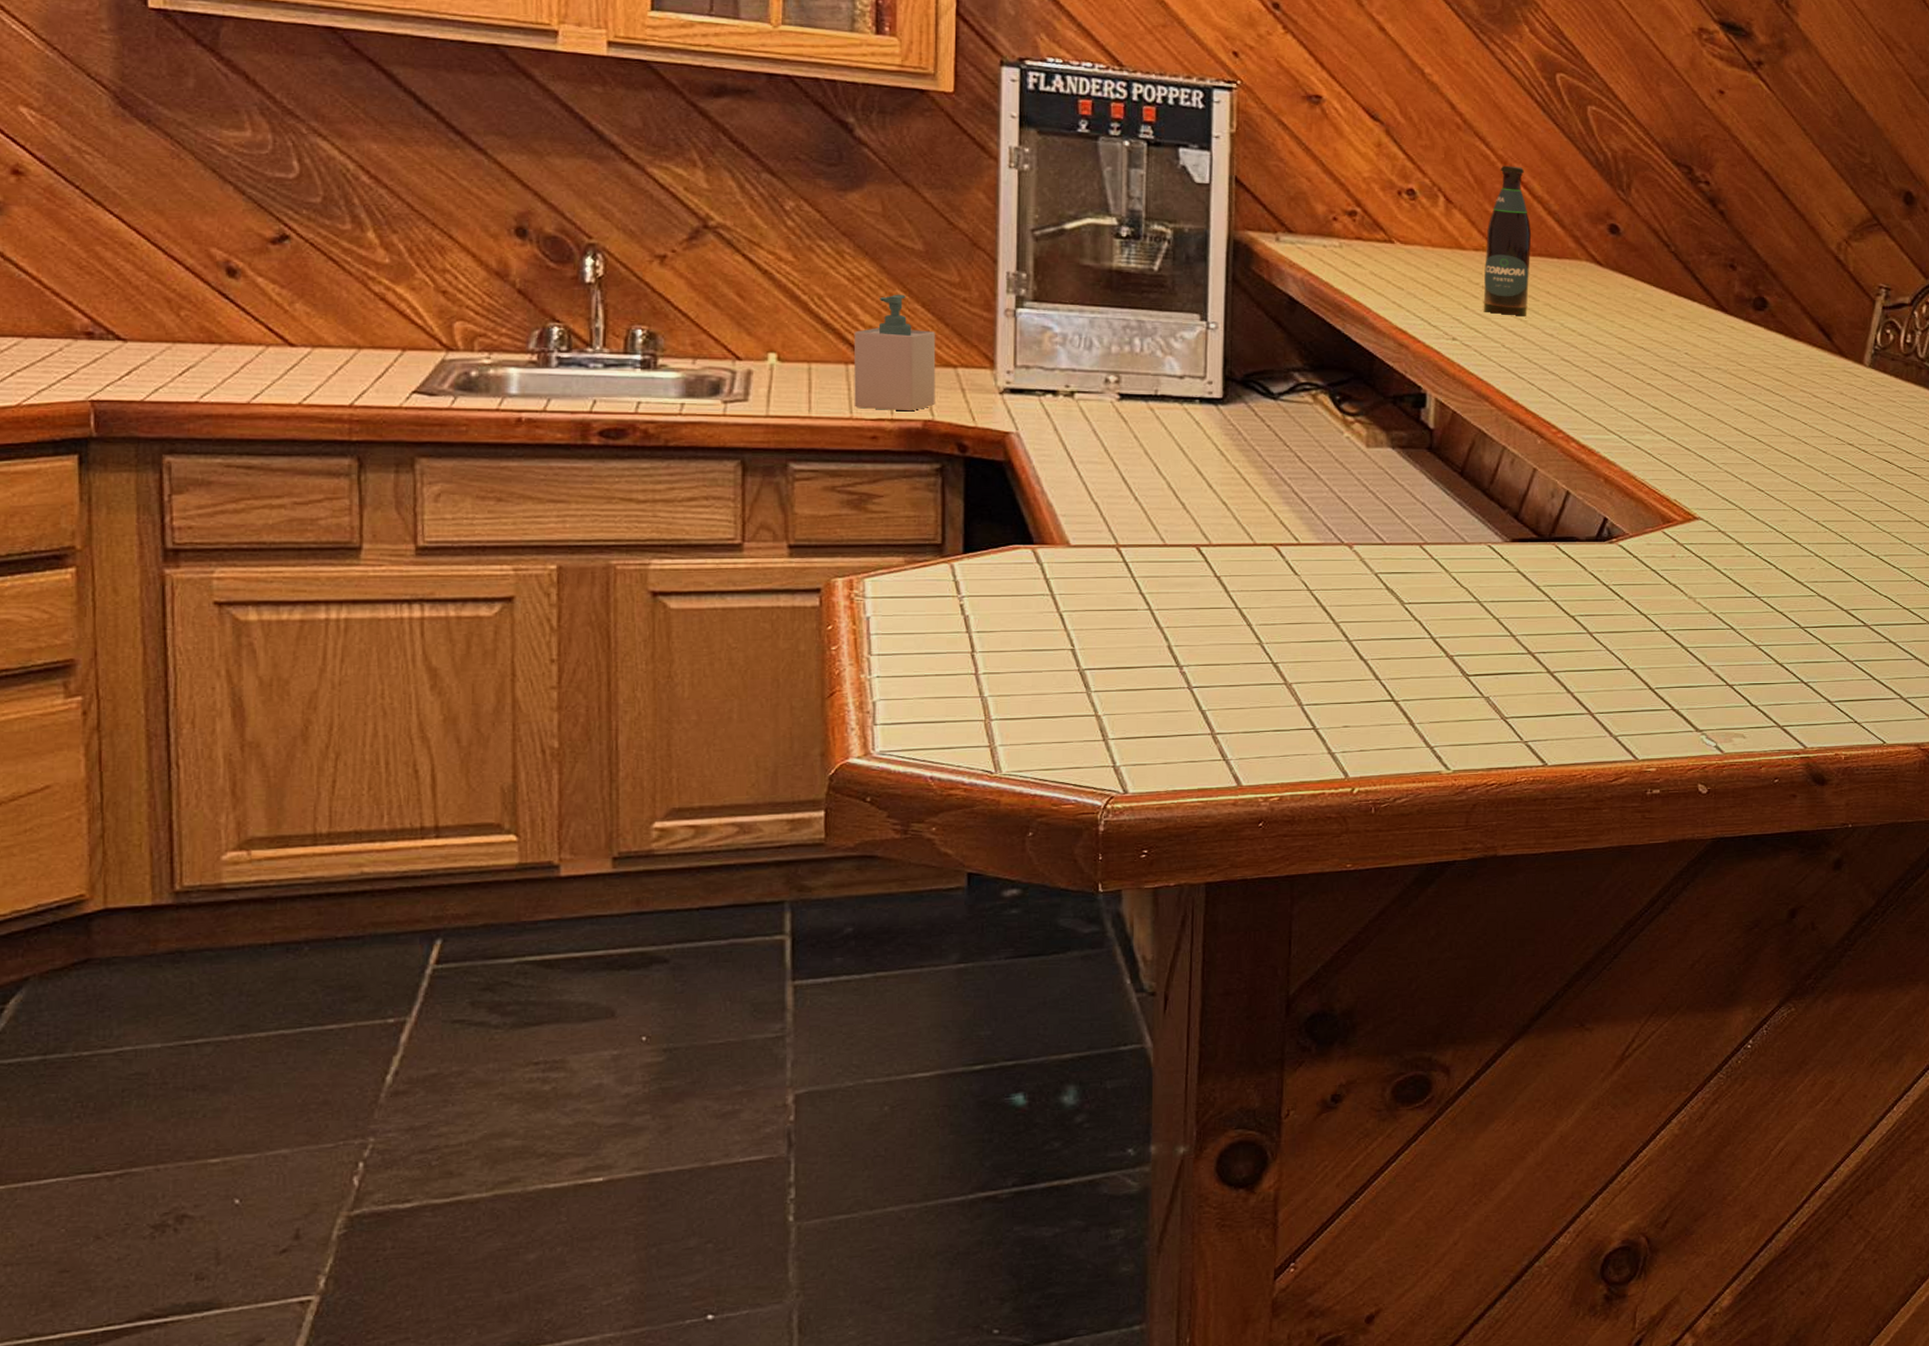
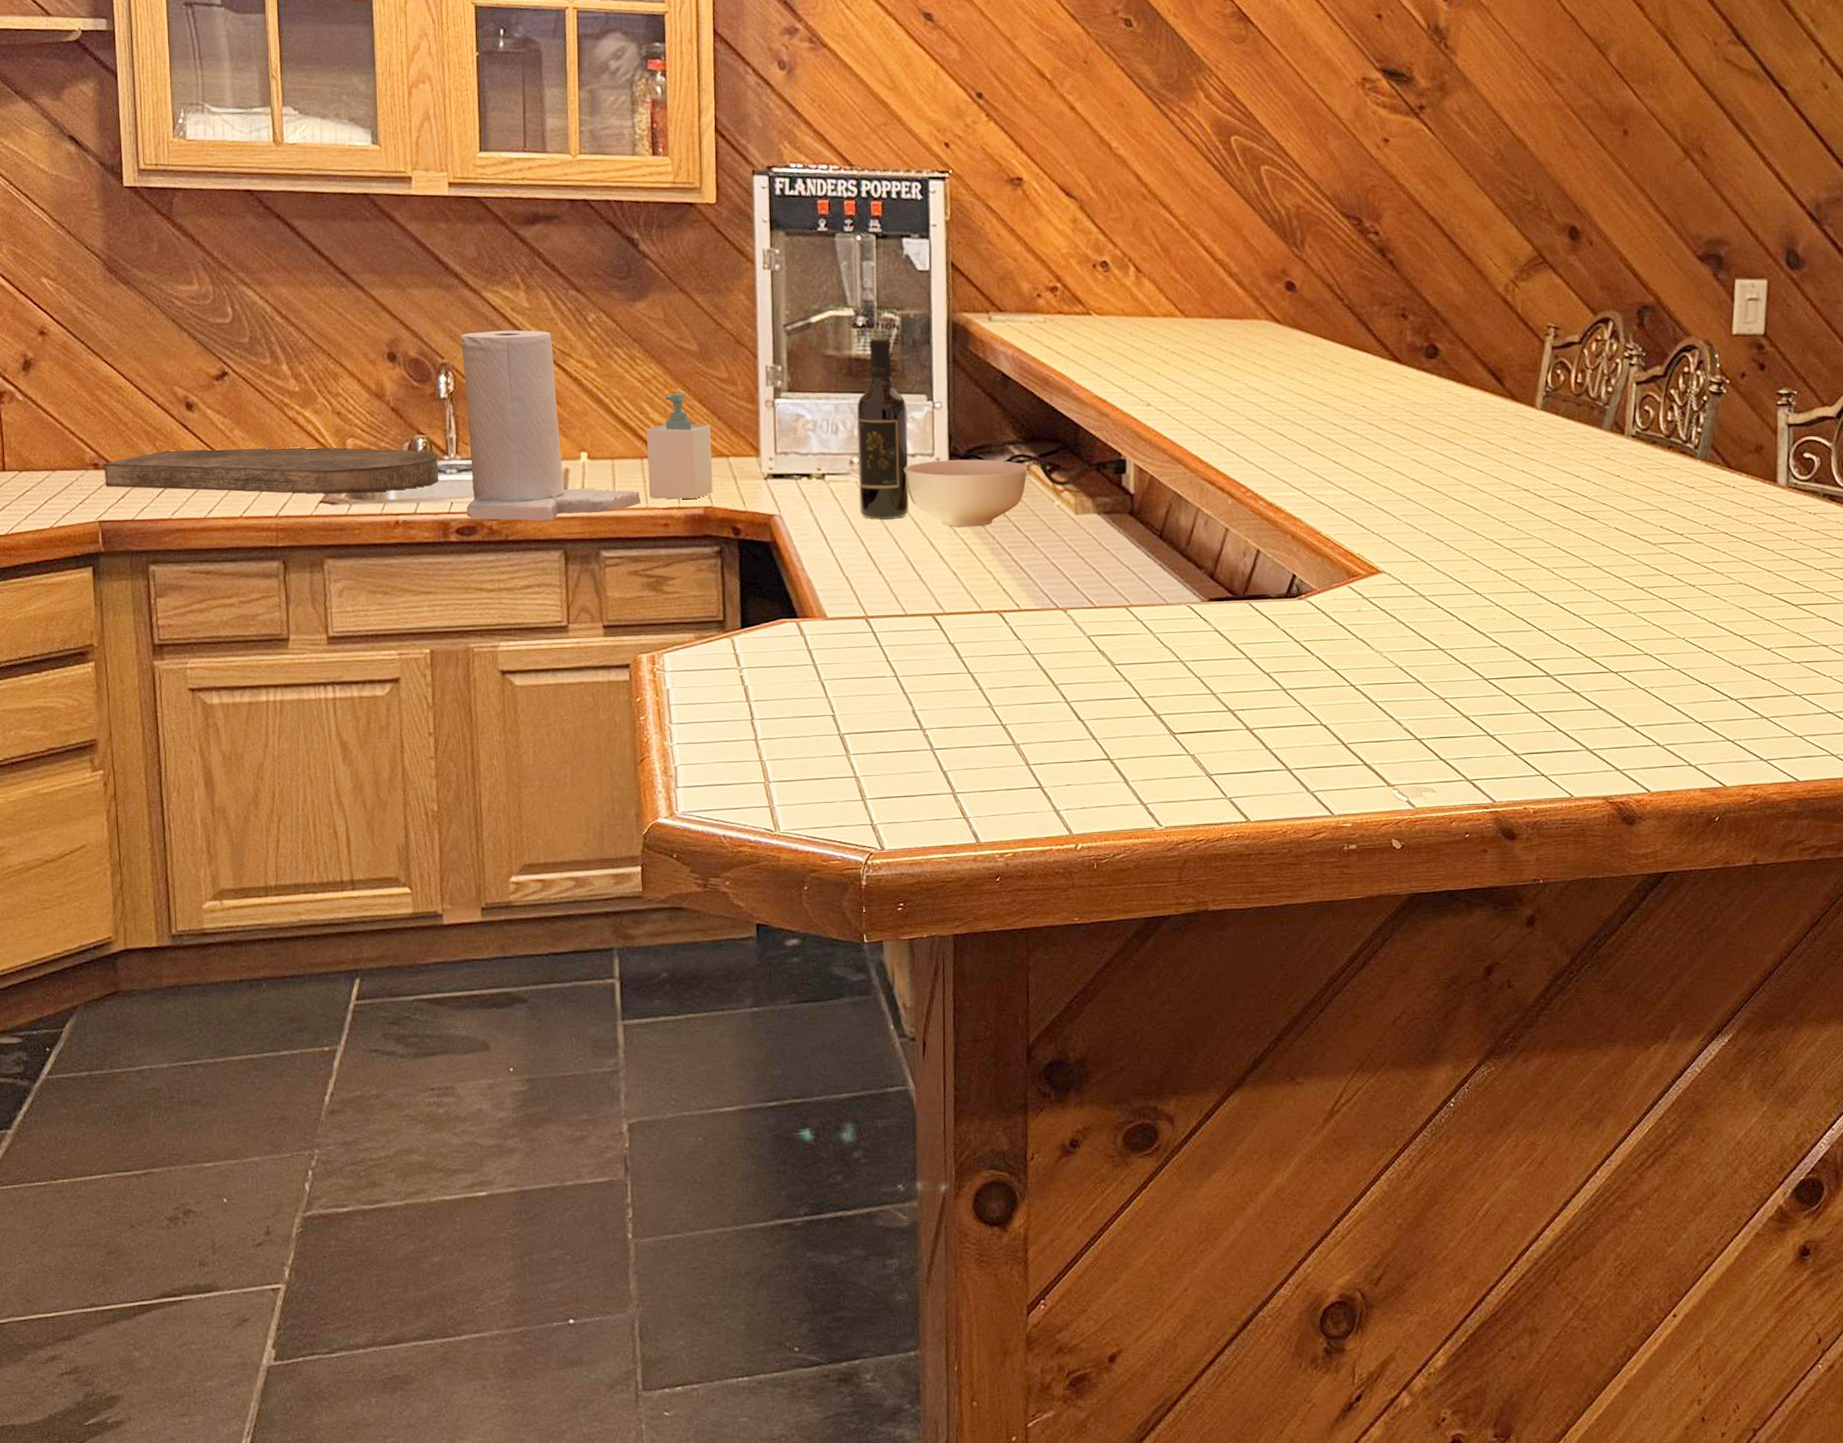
cutting board: none [101,321,579,385] -> present [103,446,439,494]
paper towel: none [614,211,843,427] -> present [460,330,640,521]
wine bottle: none [1114,252,1176,442] -> present [856,339,909,519]
bowl: none [1170,384,1314,455] -> present [904,459,1027,527]
bottle: present [1483,165,1532,319] -> none [1173,231,1215,381]

